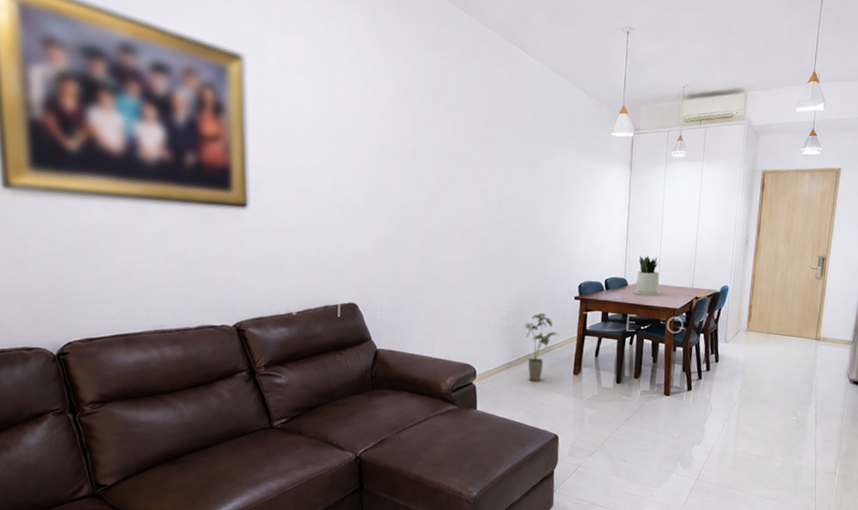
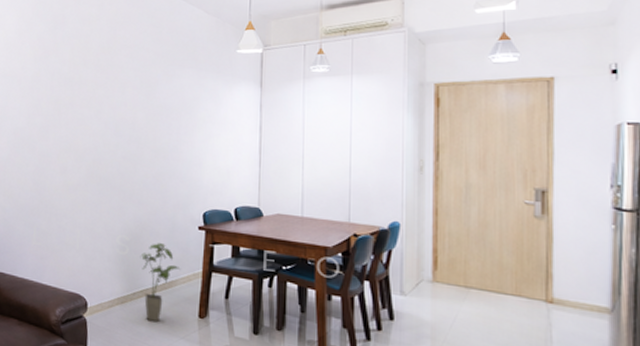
planter: present [634,255,660,296] -> none [271,182,305,231]

